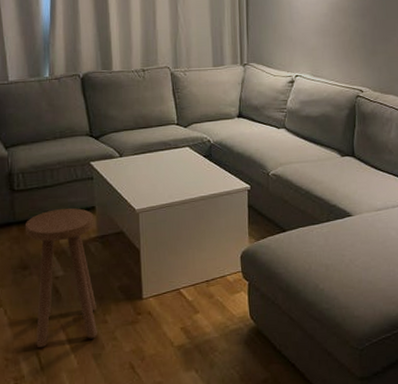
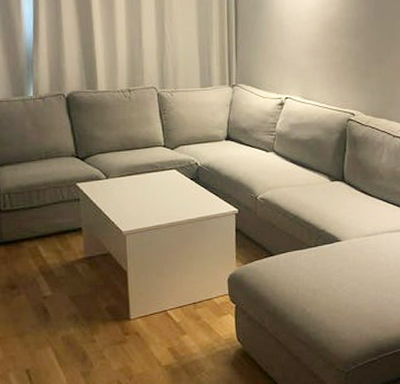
stool: present [24,208,97,348] -> none [12,229,86,365]

